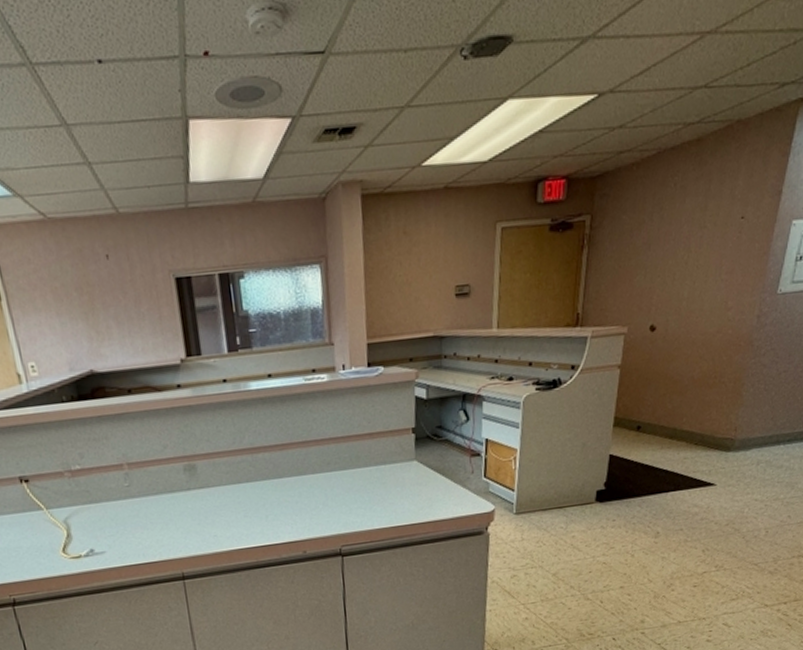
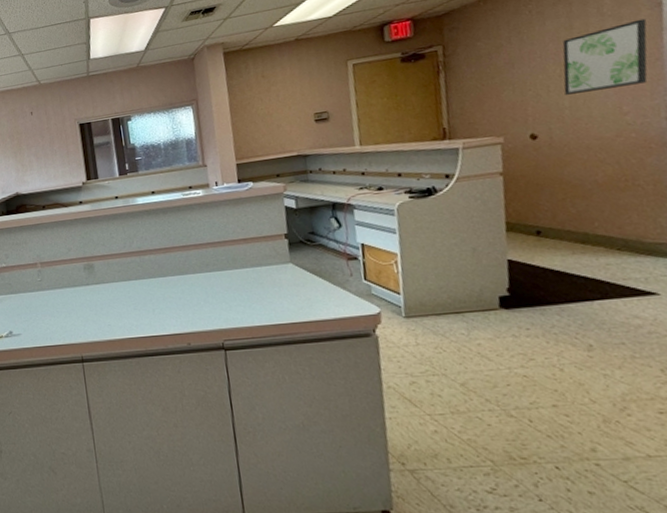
wall art: none [686,207,766,285] -> present [562,18,648,95]

